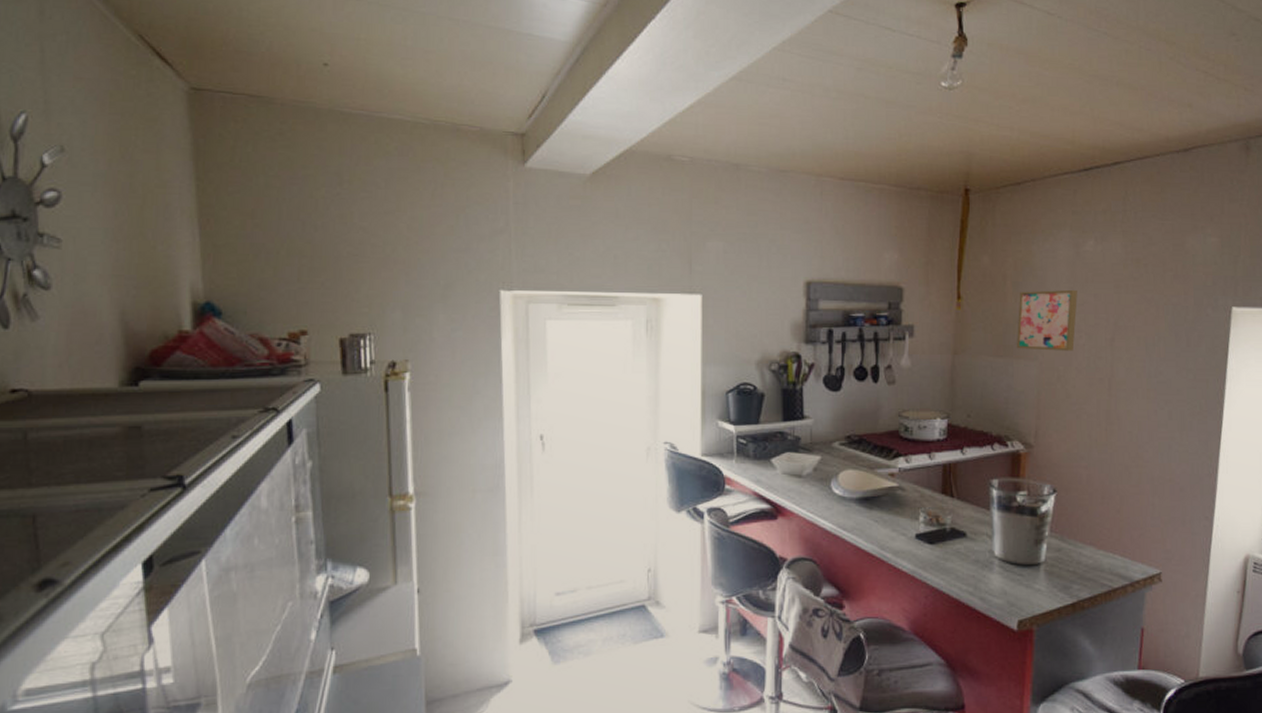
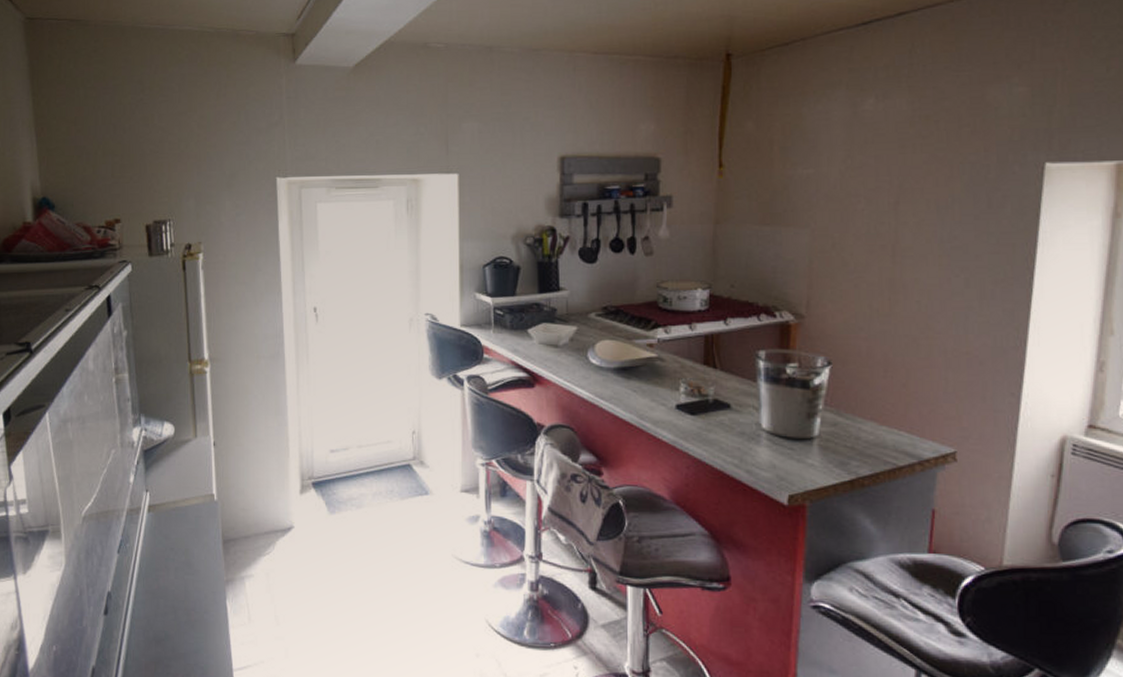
wall art: present [1017,289,1077,351] -> none [785,151,855,217]

